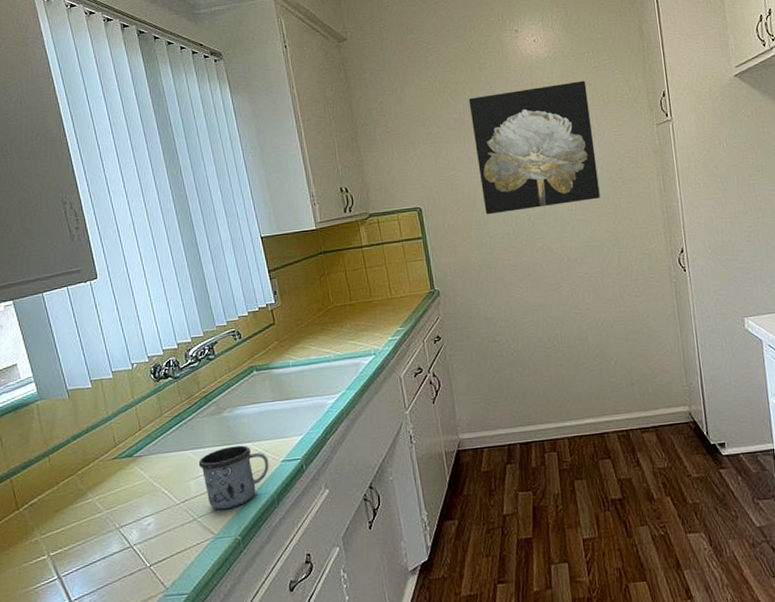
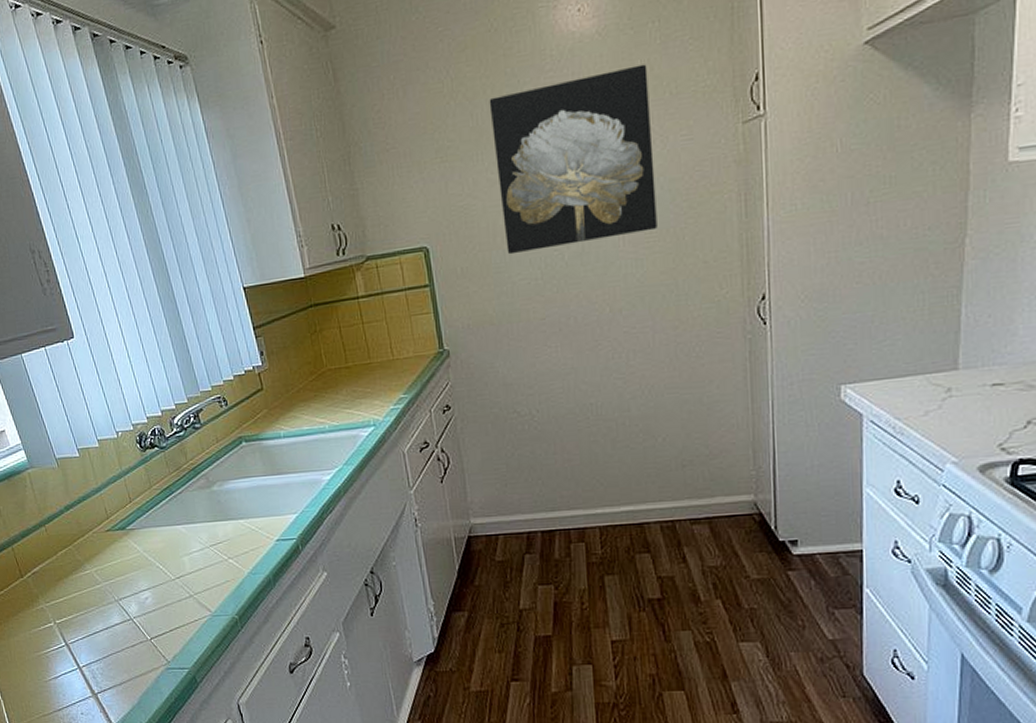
mug: present [198,445,269,510] -> none [191,522,264,588]

